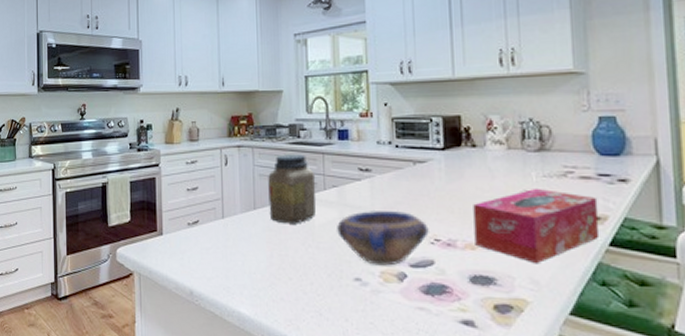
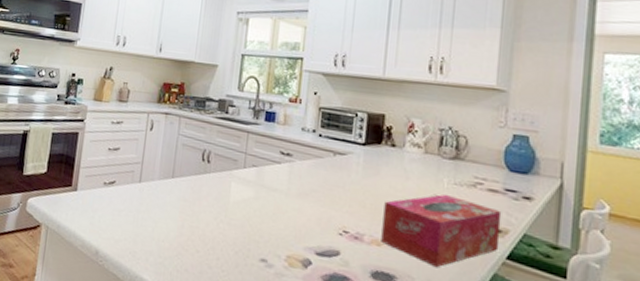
jar: present [268,154,317,224] -> none [186,127,238,198]
bowl: present [336,211,429,266] -> none [249,194,339,252]

